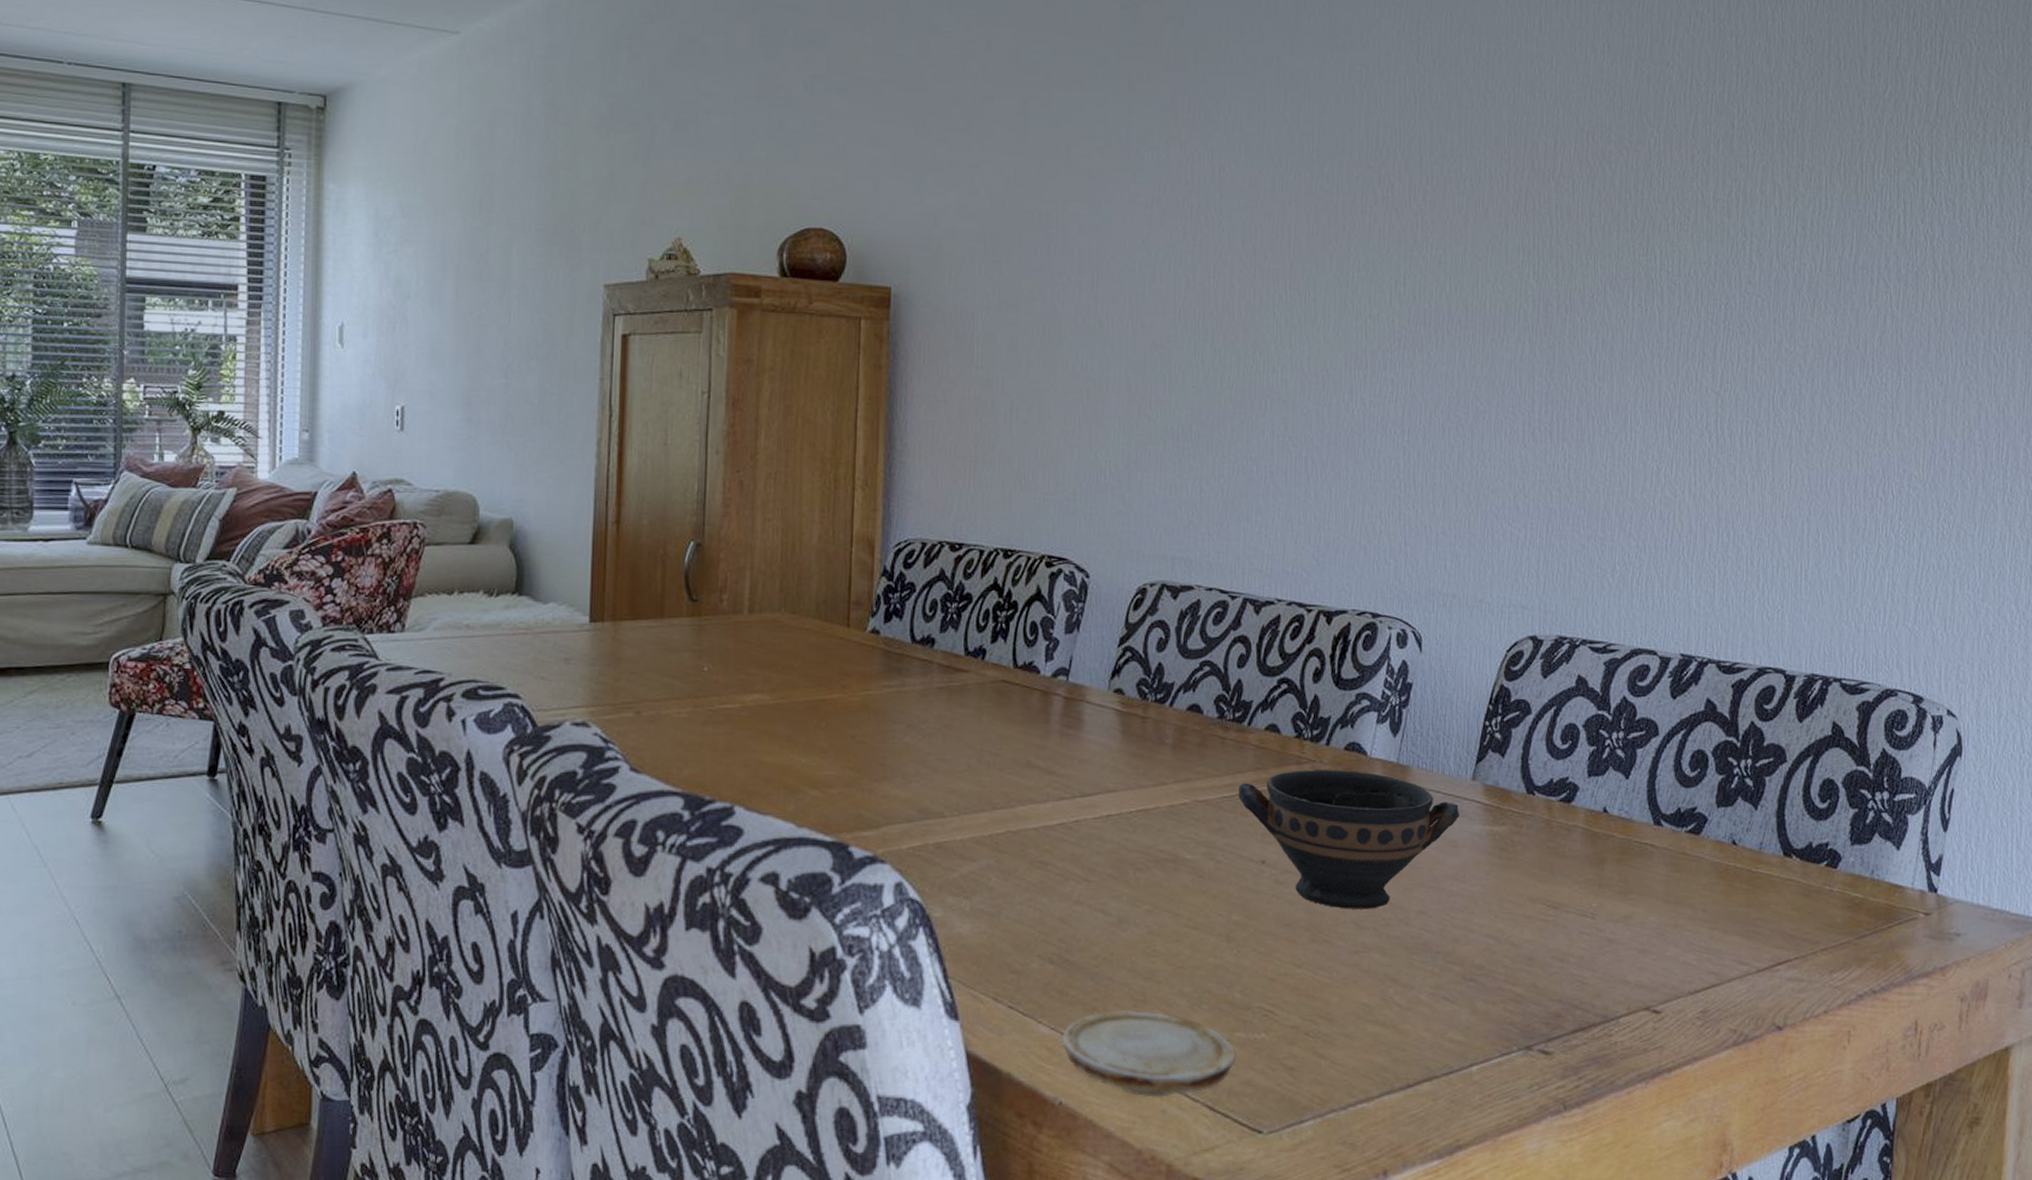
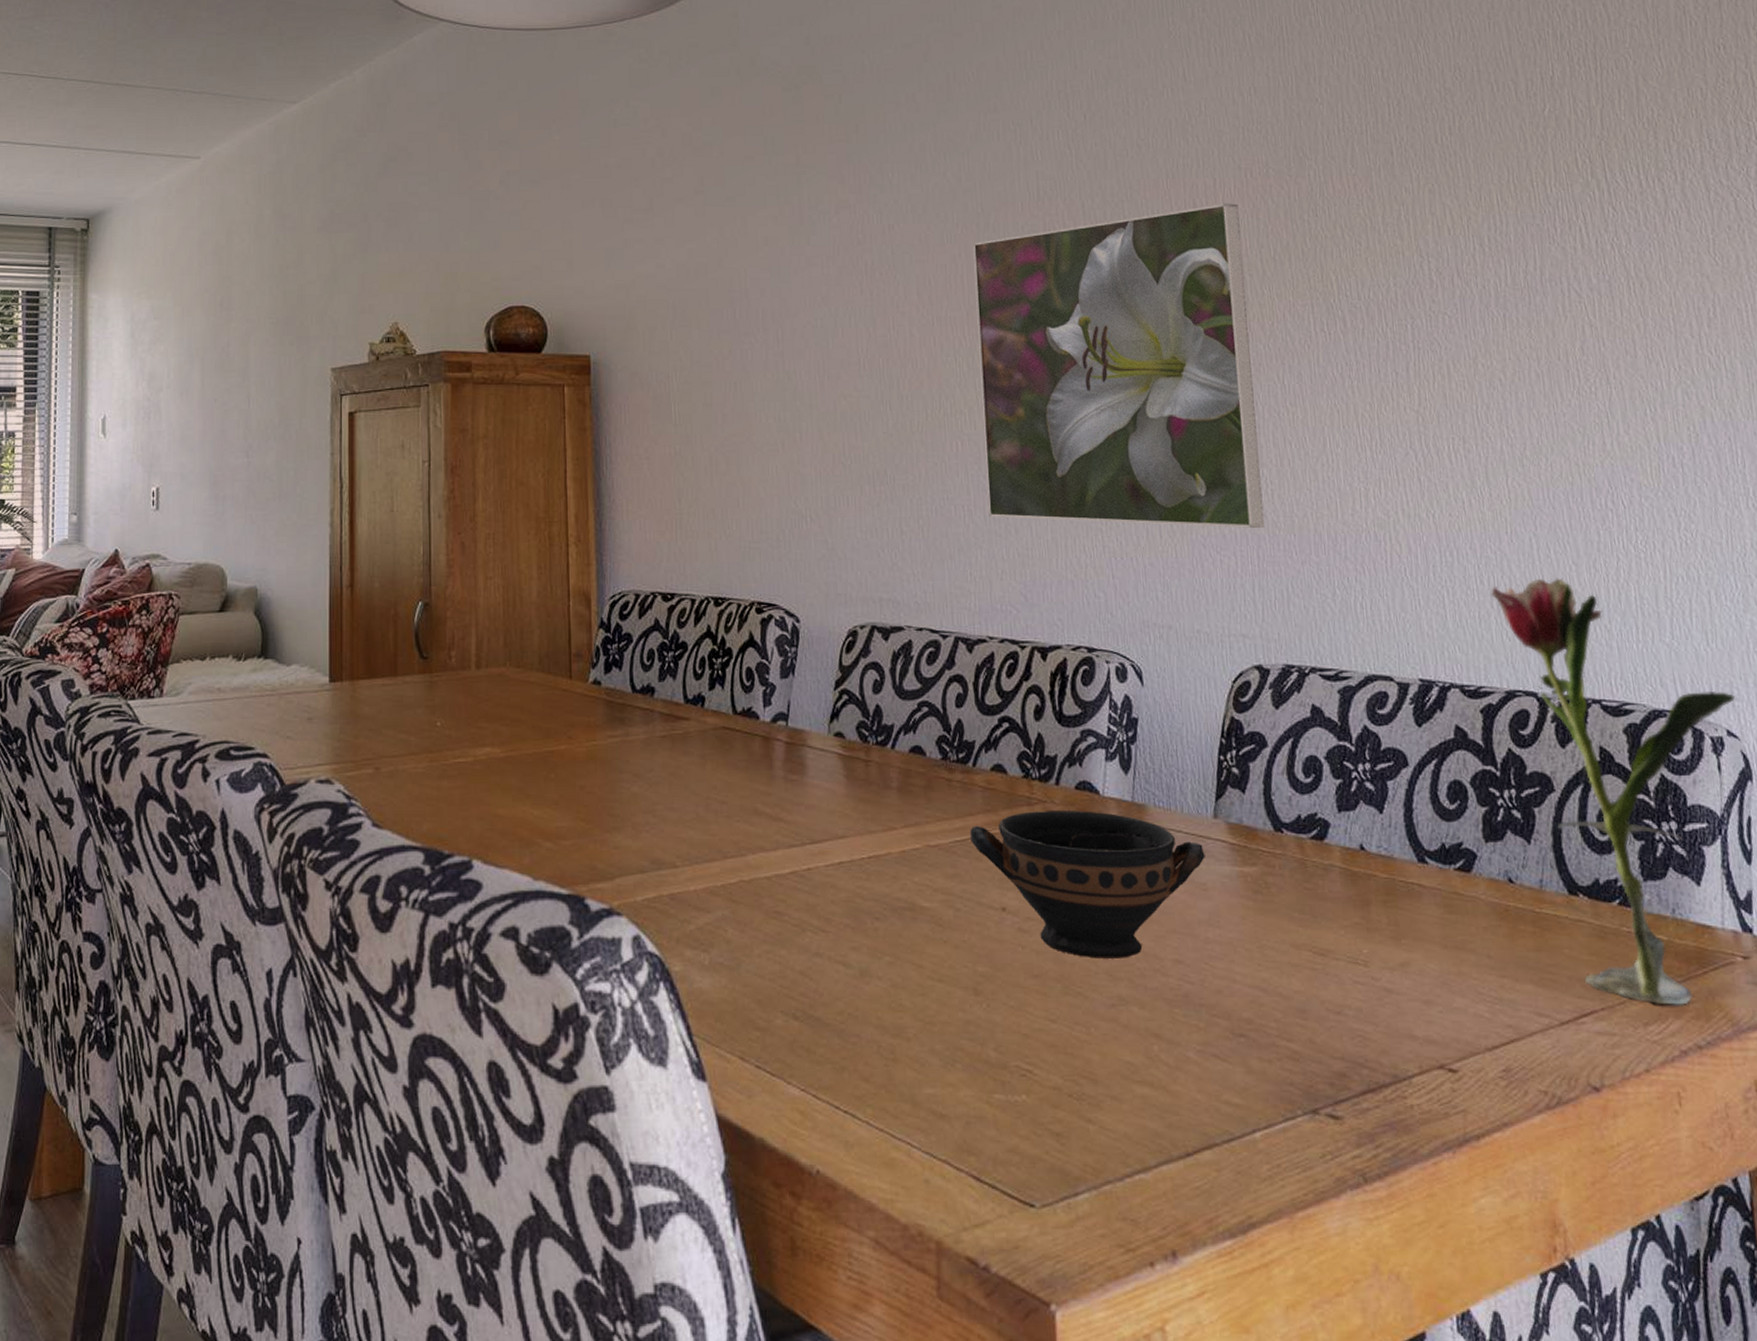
wood slice: present [1062,1011,1235,1097] -> none [814,1071,996,1166]
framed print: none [1290,166,1576,502] -> present [972,203,1265,528]
flower: none [1759,562,1961,955] -> present [1491,578,1736,1005]

